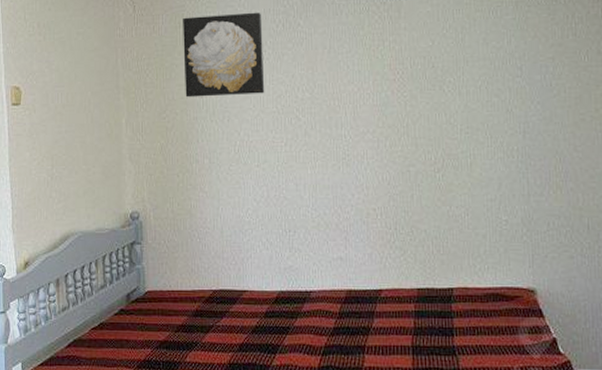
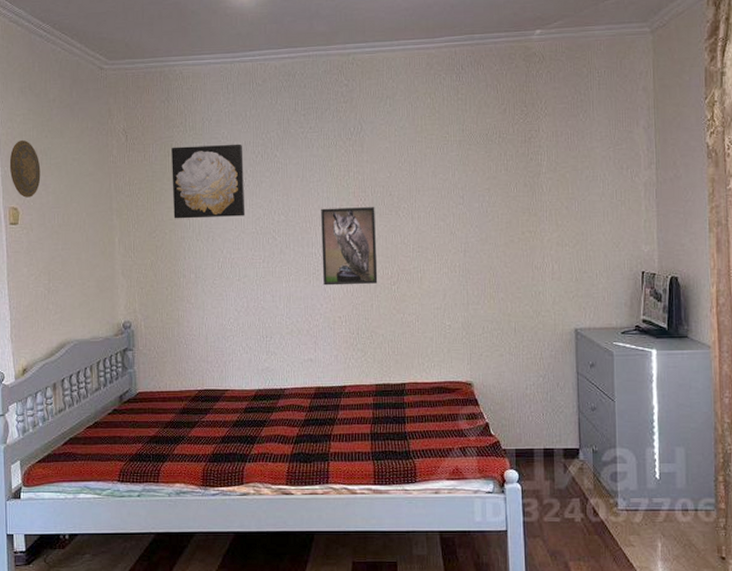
decorative plate: none [11,14,44,76] -> present [9,140,41,198]
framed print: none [351,81,419,173] -> present [321,207,378,286]

